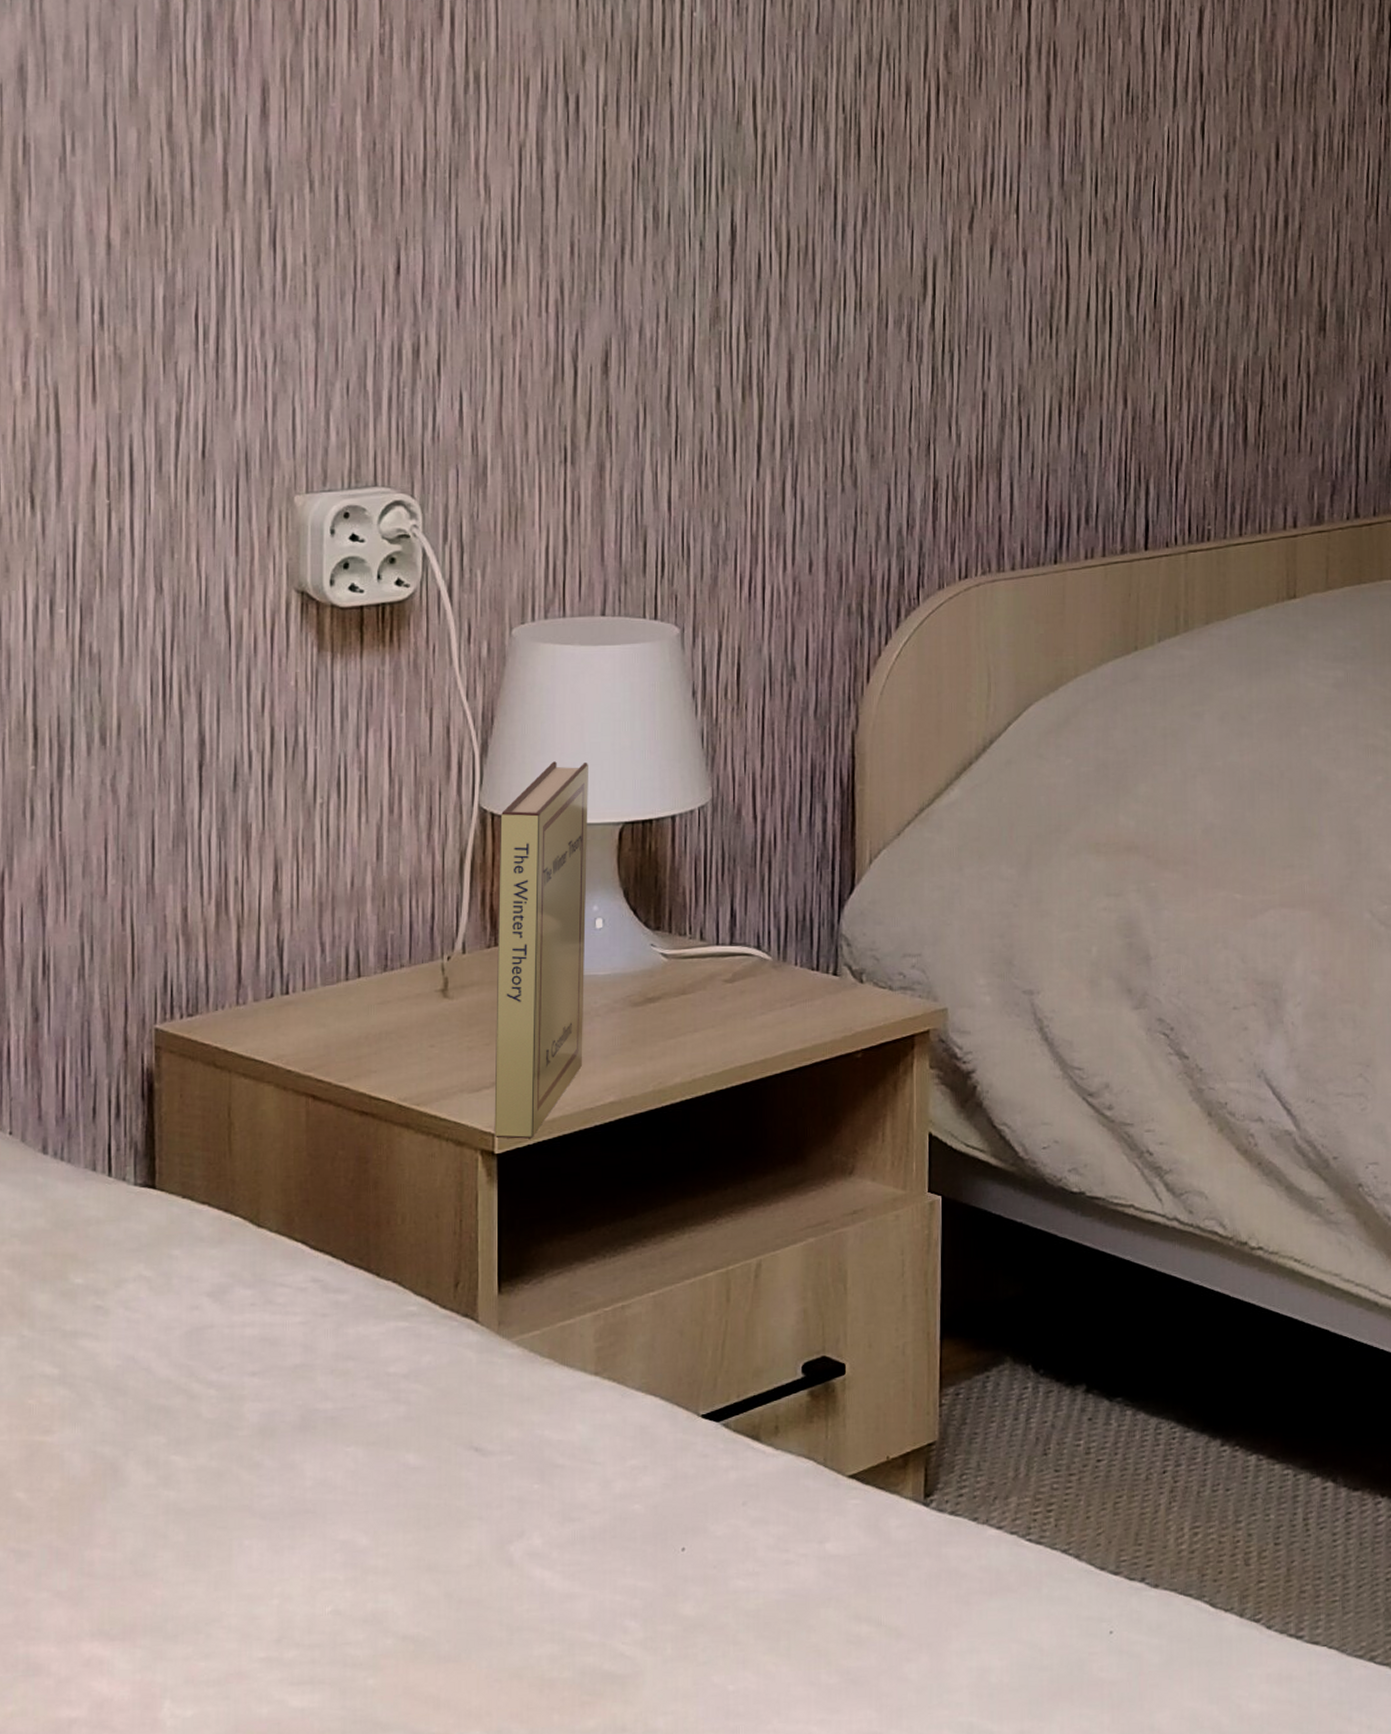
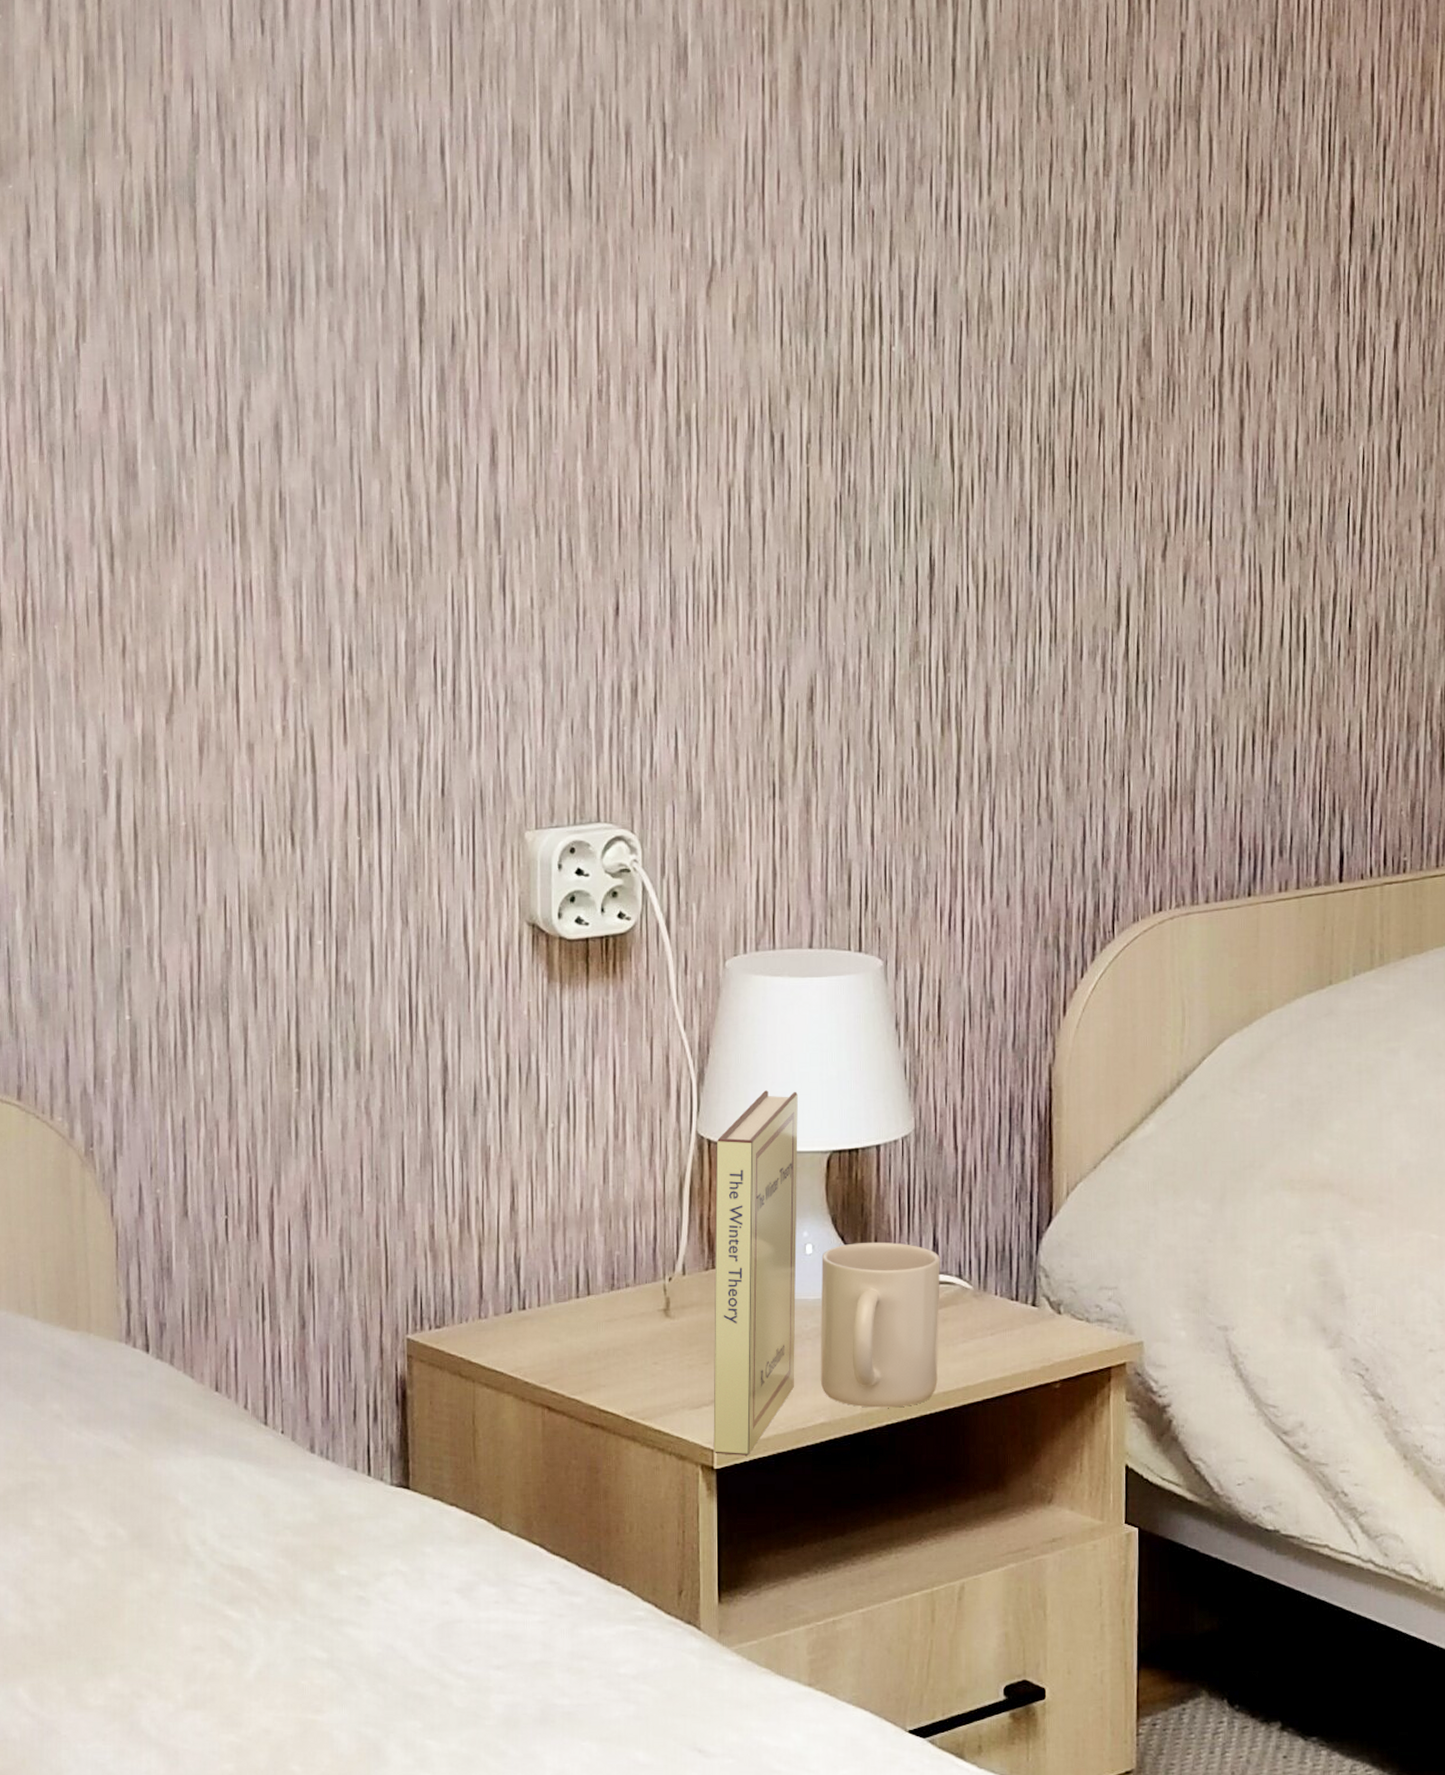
mug: none [610,914,738,1085] -> present [820,1242,940,1408]

